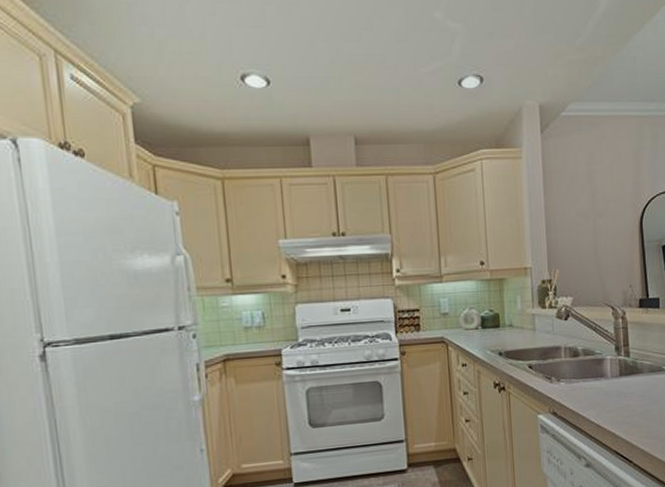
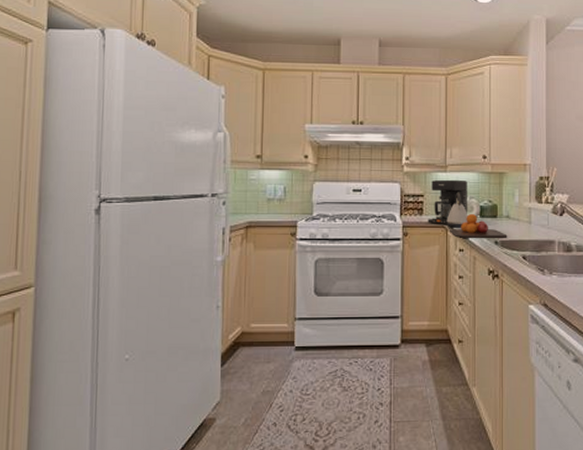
coffee maker: none [426,290,468,340] -> present [428,179,467,224]
kettle: none [446,303,469,343] -> present [446,192,468,229]
chopping board: none [449,326,512,352] -> present [449,214,508,238]

